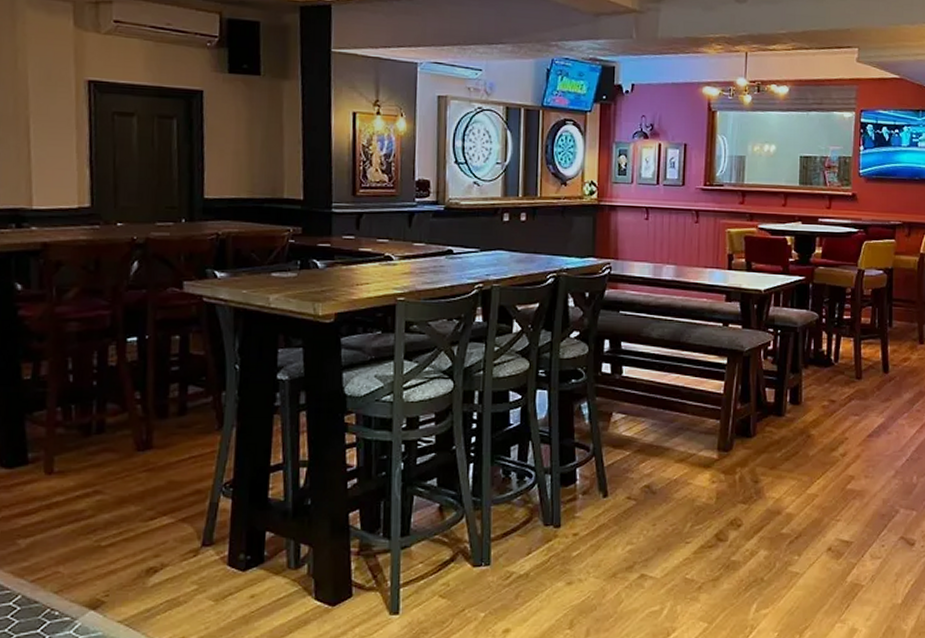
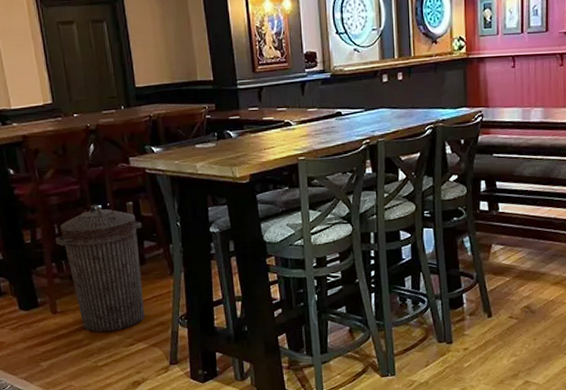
trash can: none [67,335,189,501] -> present [56,204,145,333]

